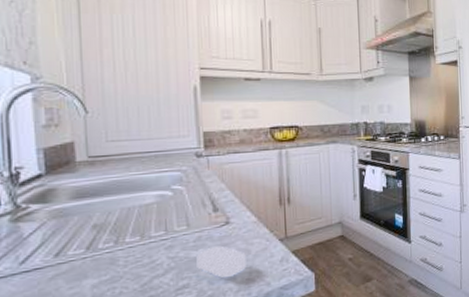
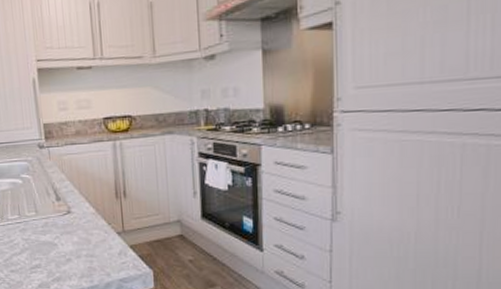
soap bar: present [196,246,246,277] -> none [45,233,88,262]

